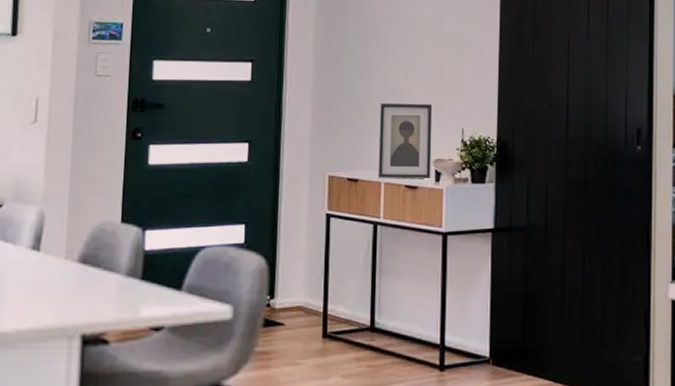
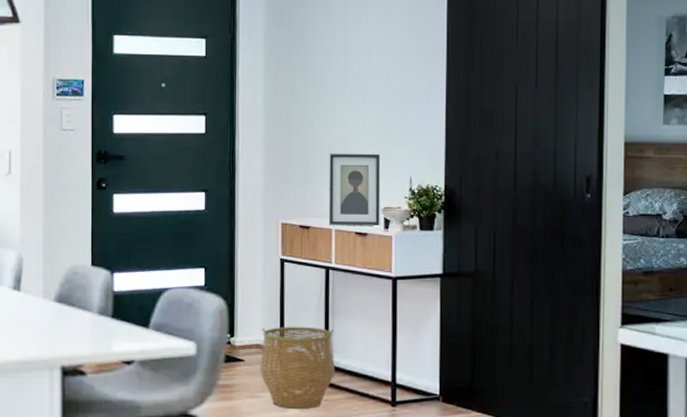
basket: none [301,286,382,376] -> present [260,326,336,409]

